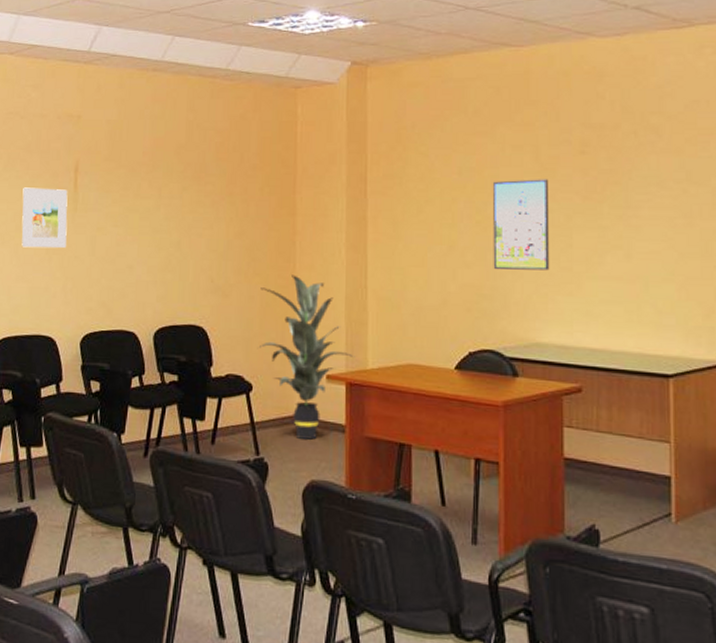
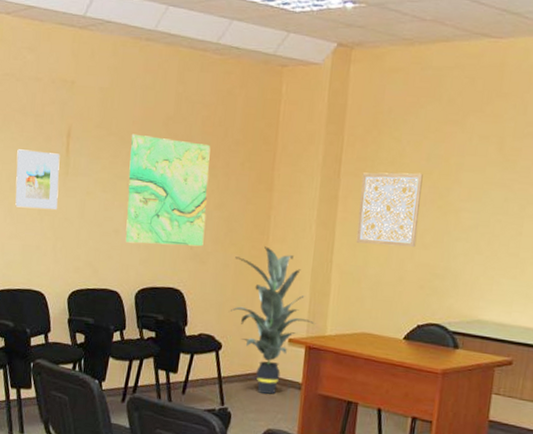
map: none [140,164,227,279] -> present [125,133,211,247]
wall art: none [390,187,457,267] -> present [356,172,423,248]
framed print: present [493,179,550,271] -> none [448,169,508,255]

